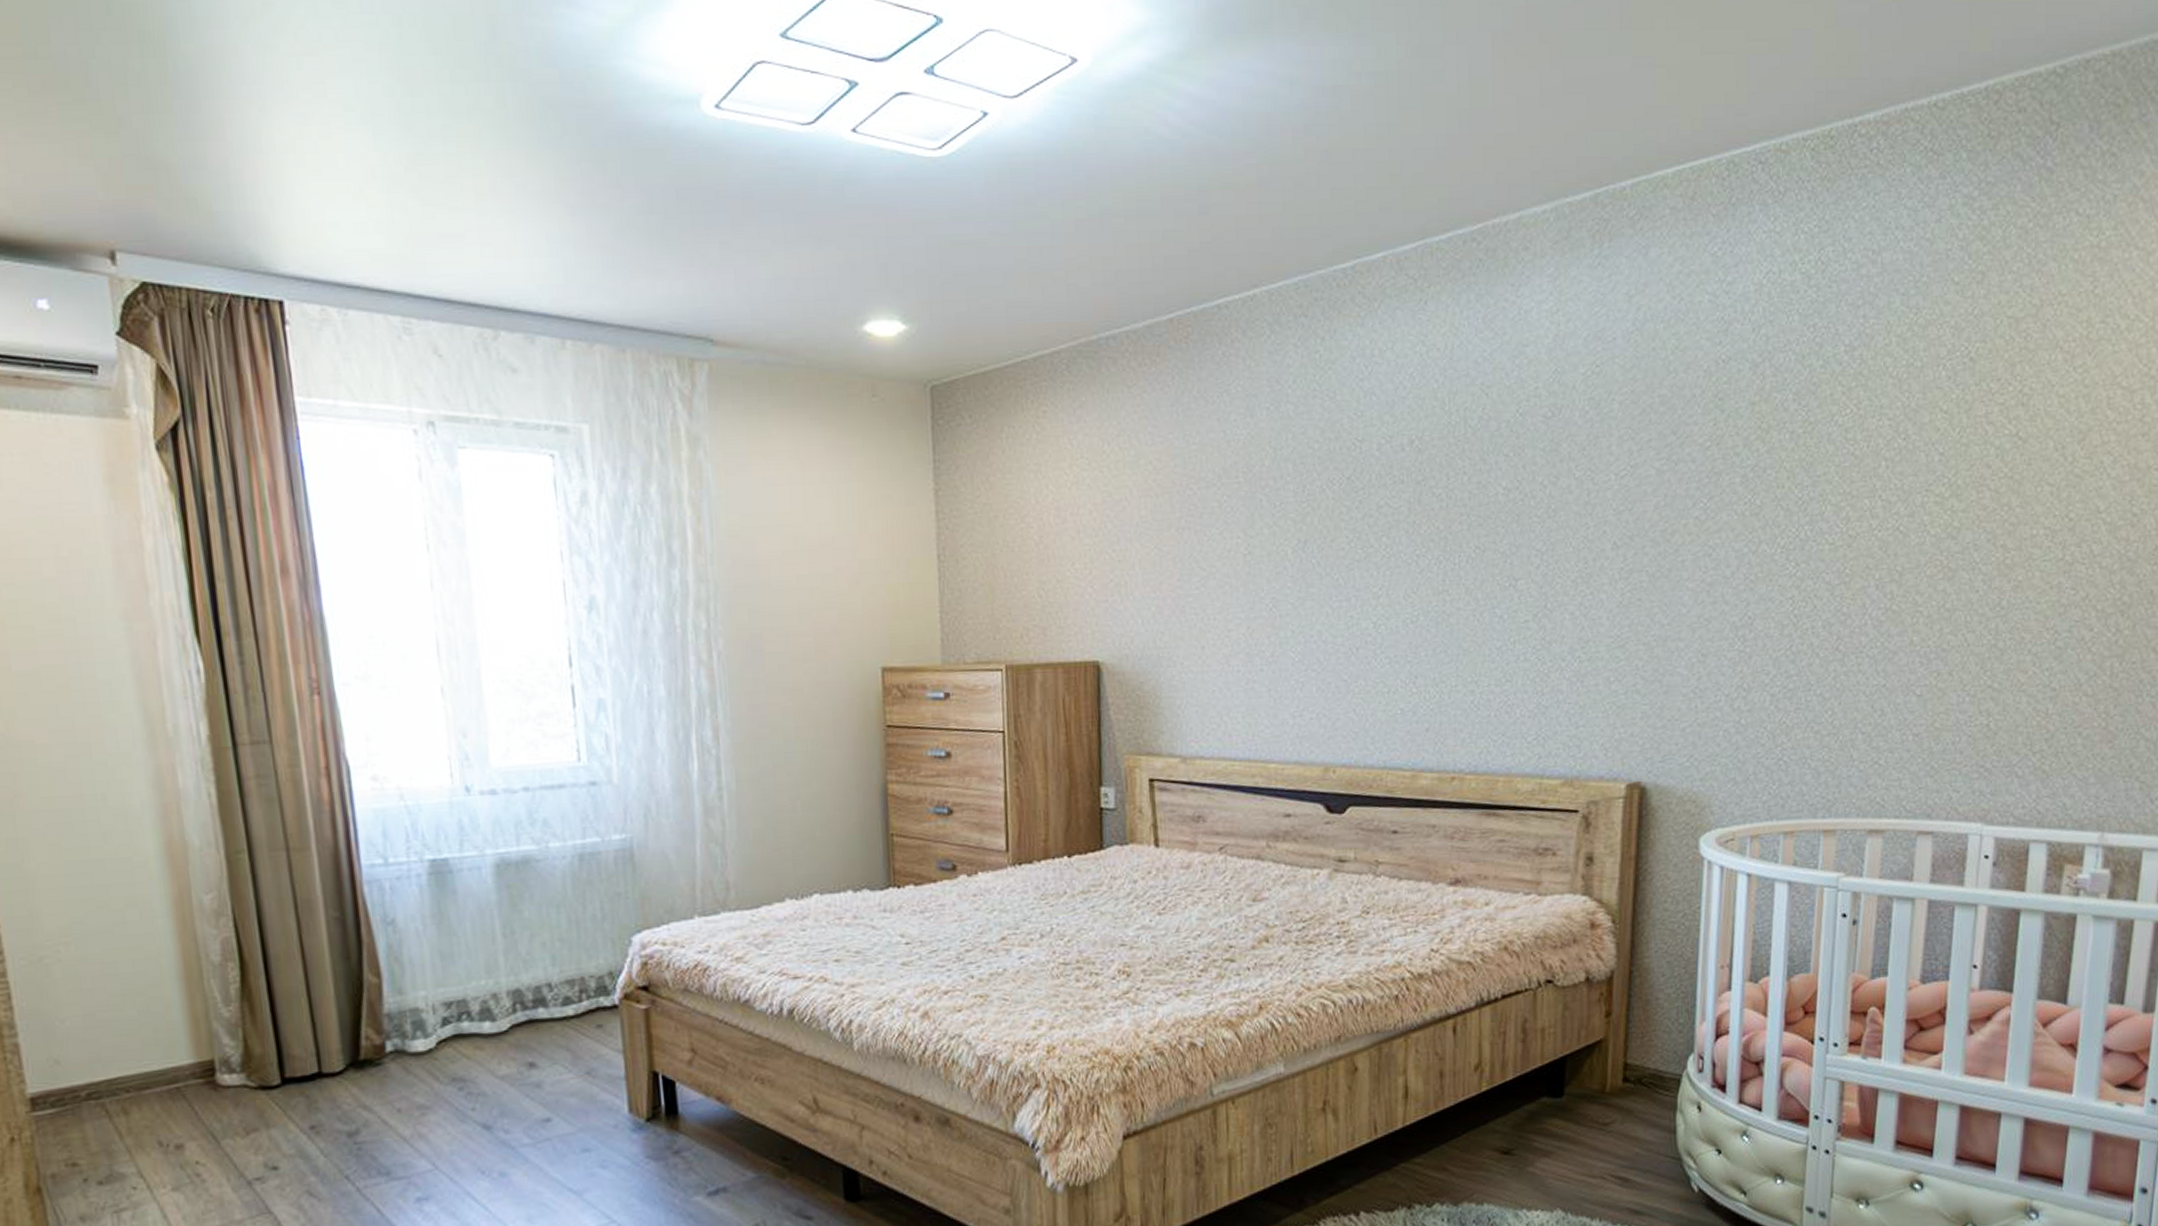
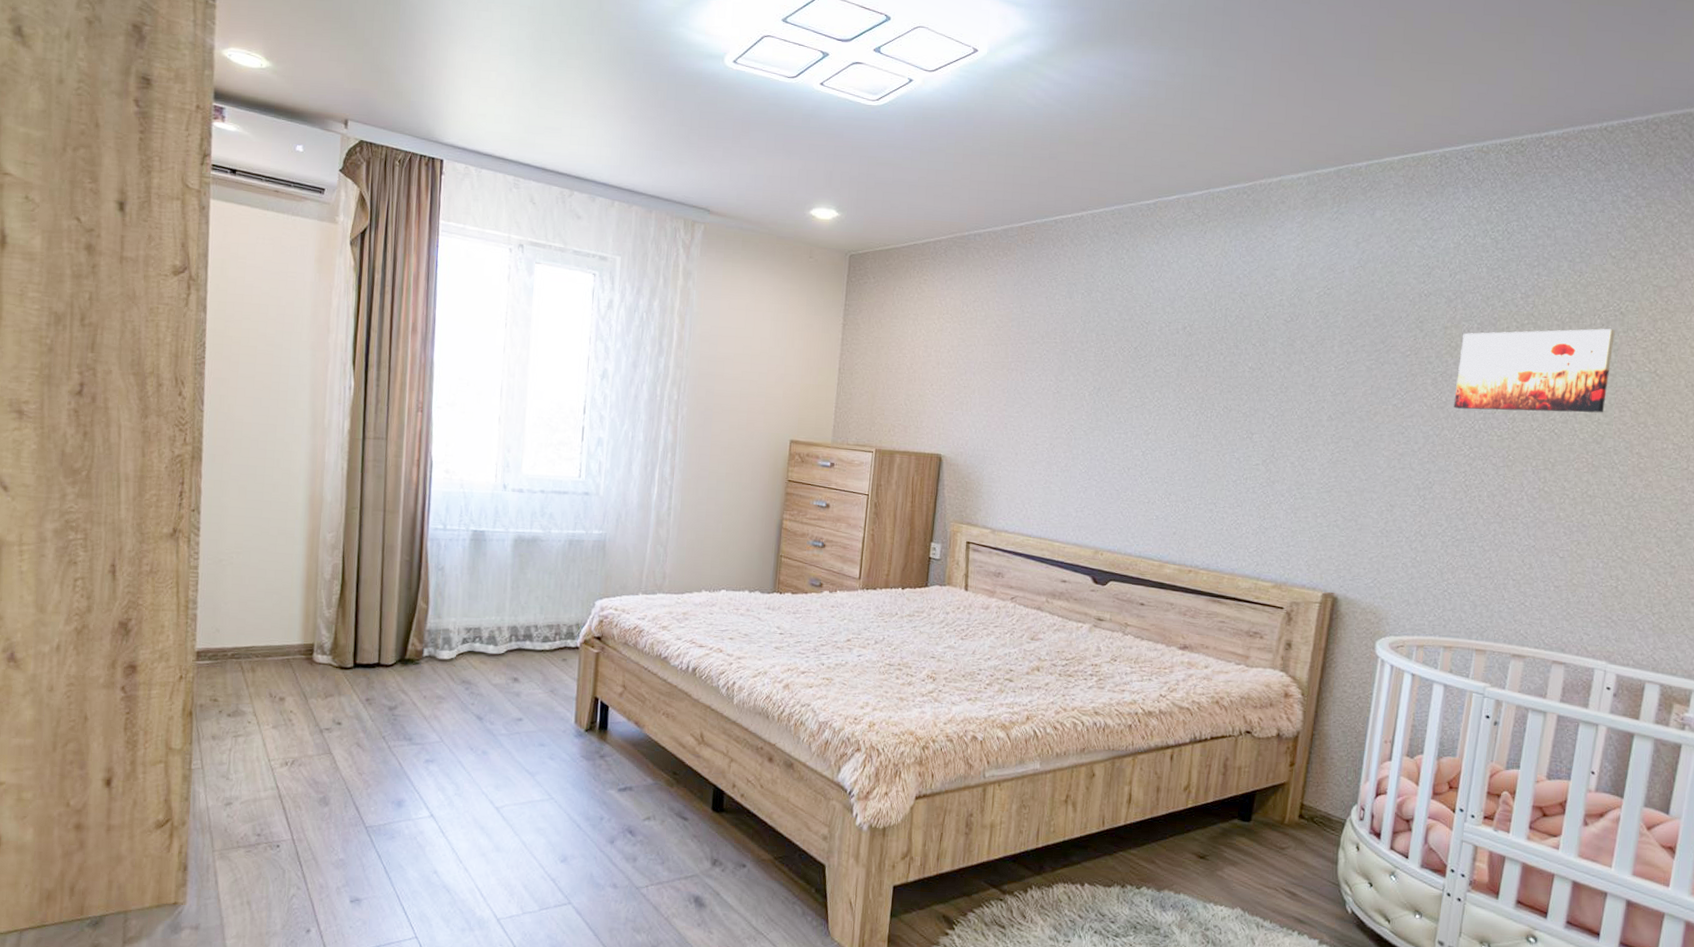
wall art: none [1771,381,1965,513] -> present [1454,328,1615,413]

